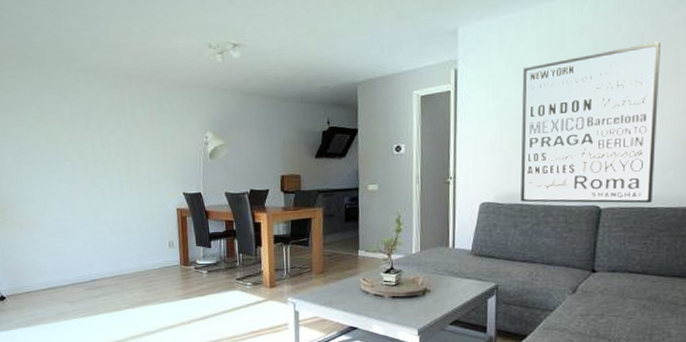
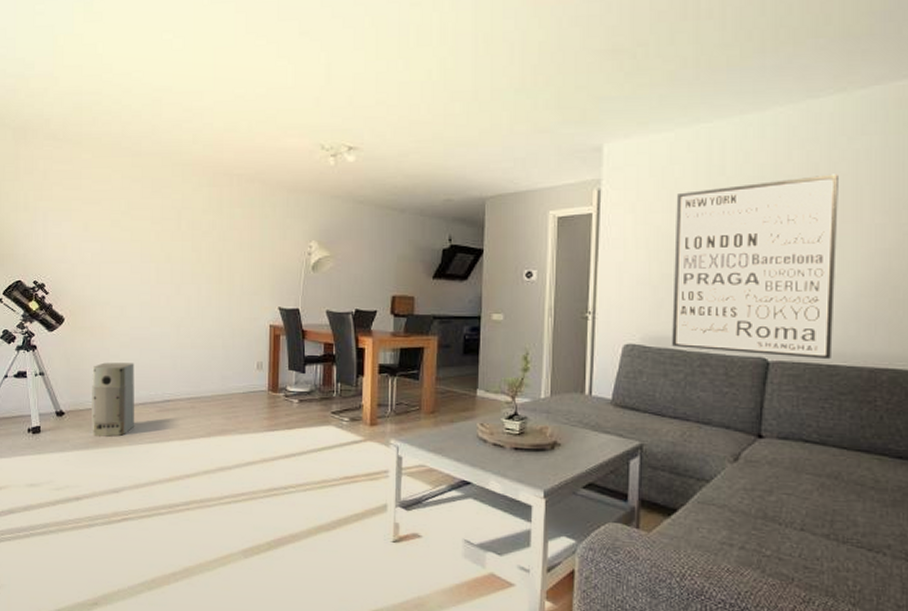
air purifier: none [25,250,69,315] -> present [92,362,135,437]

